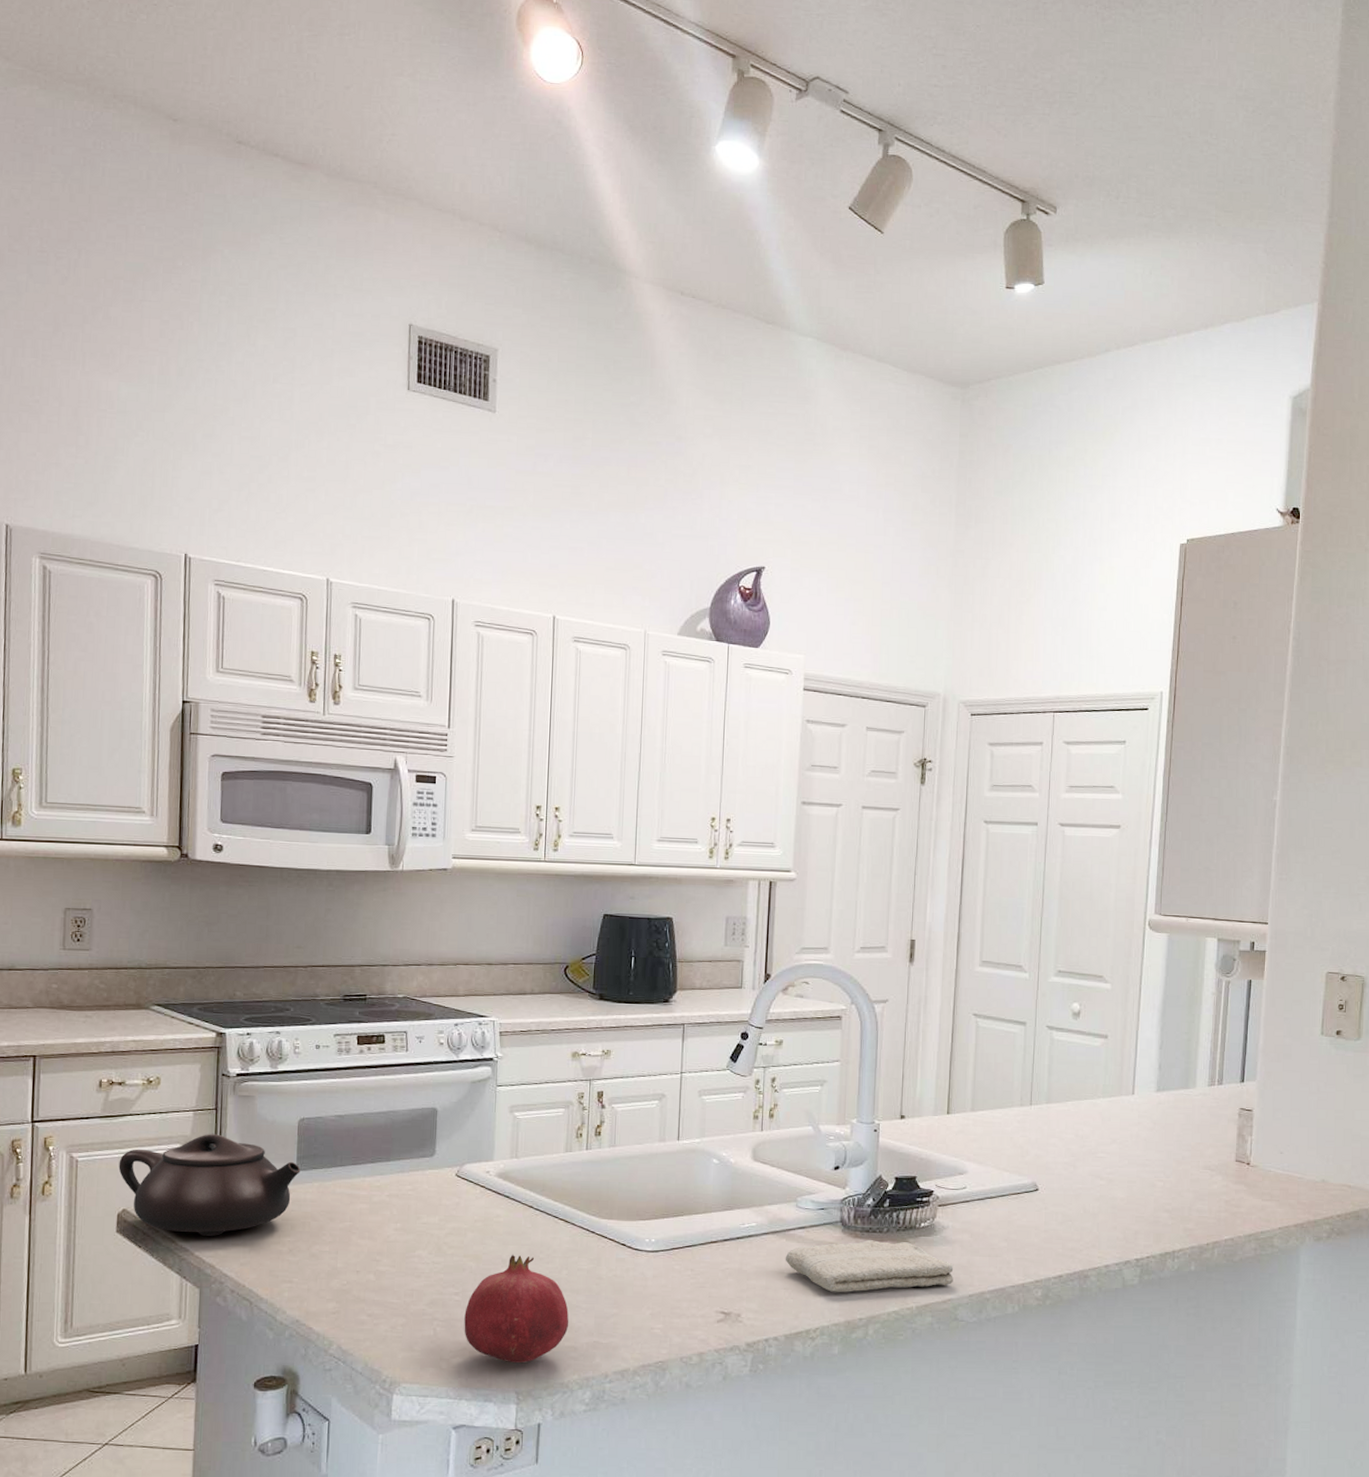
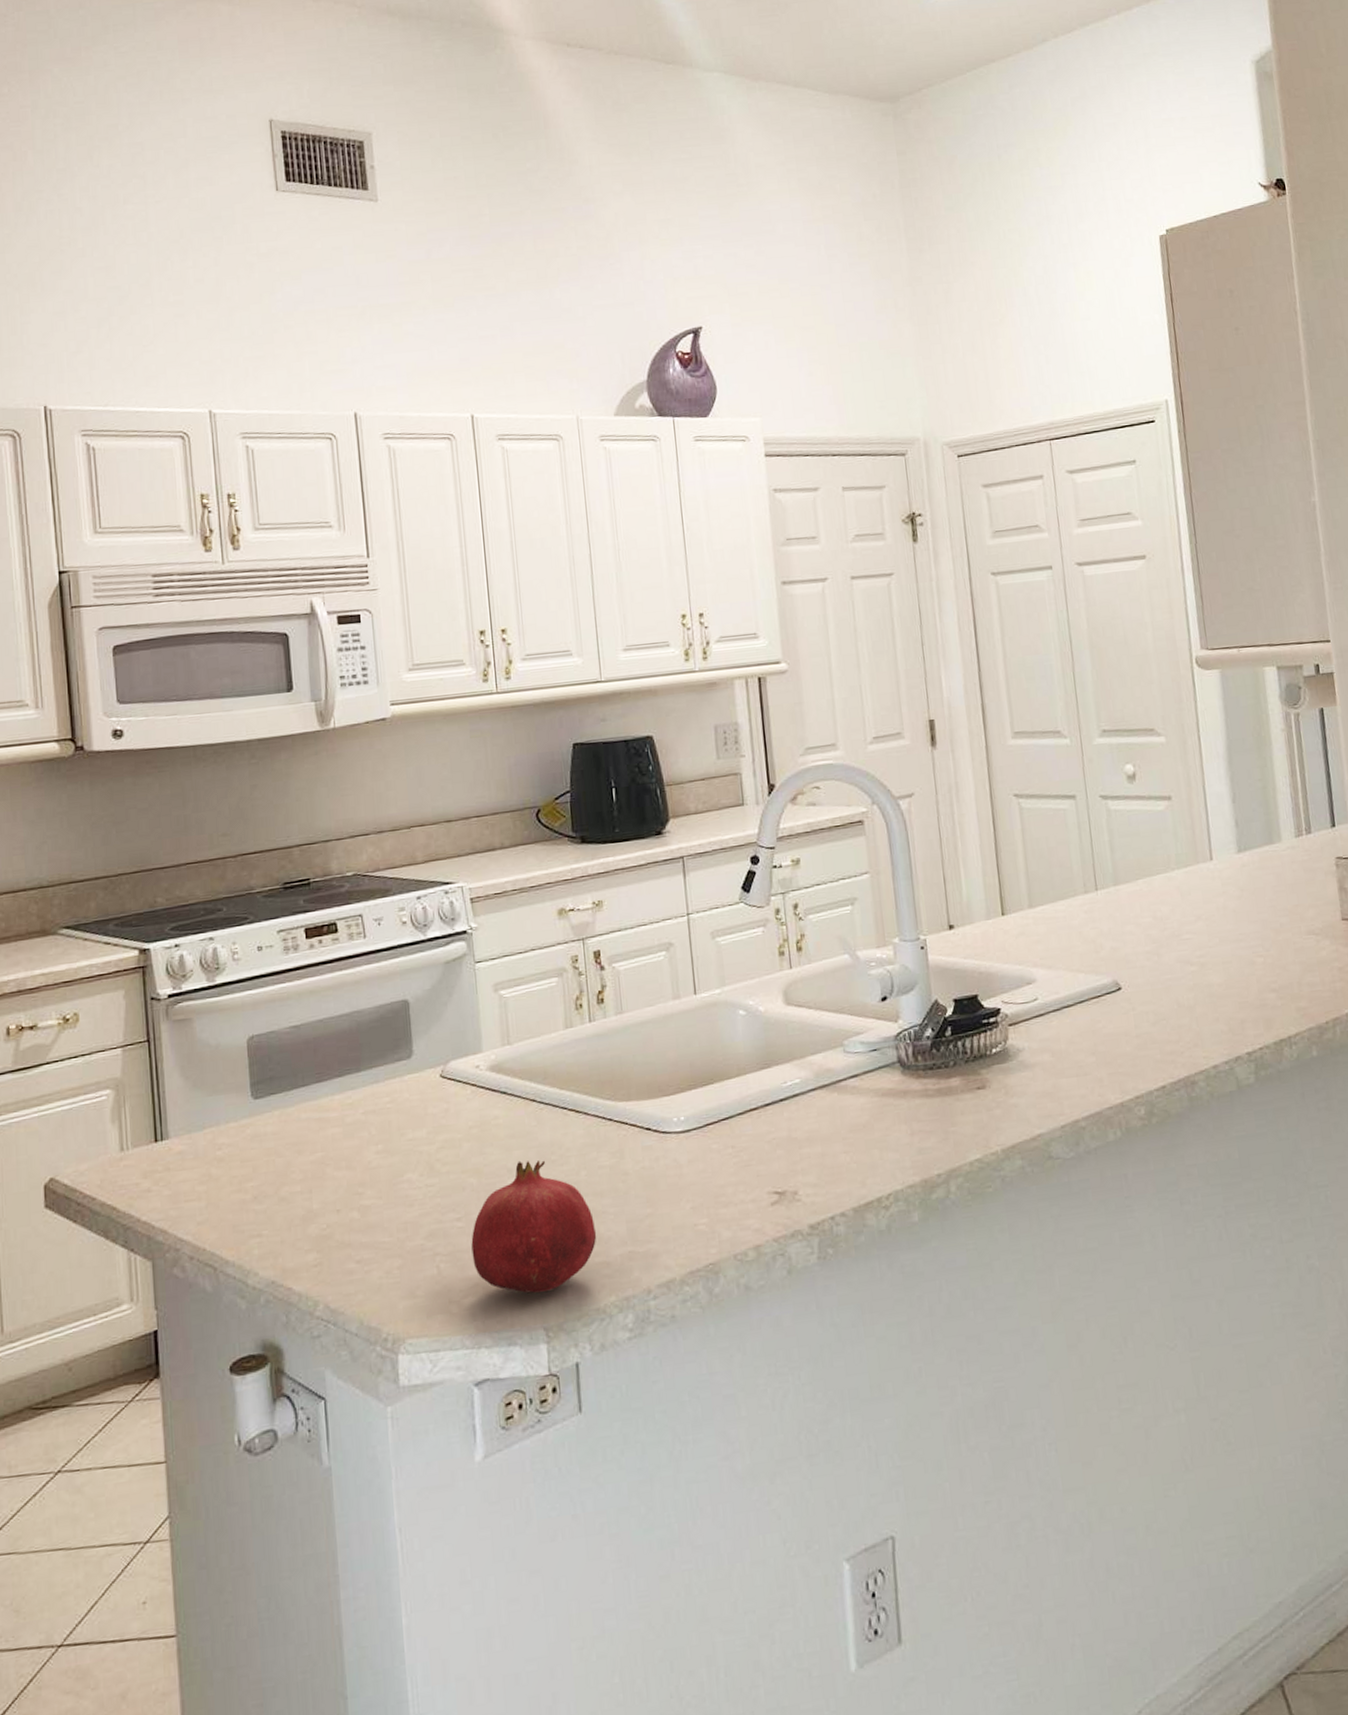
teapot: present [118,1134,301,1236] -> none [39,1070,256,1197]
washcloth: present [785,1240,954,1292] -> none [839,1074,1040,1148]

